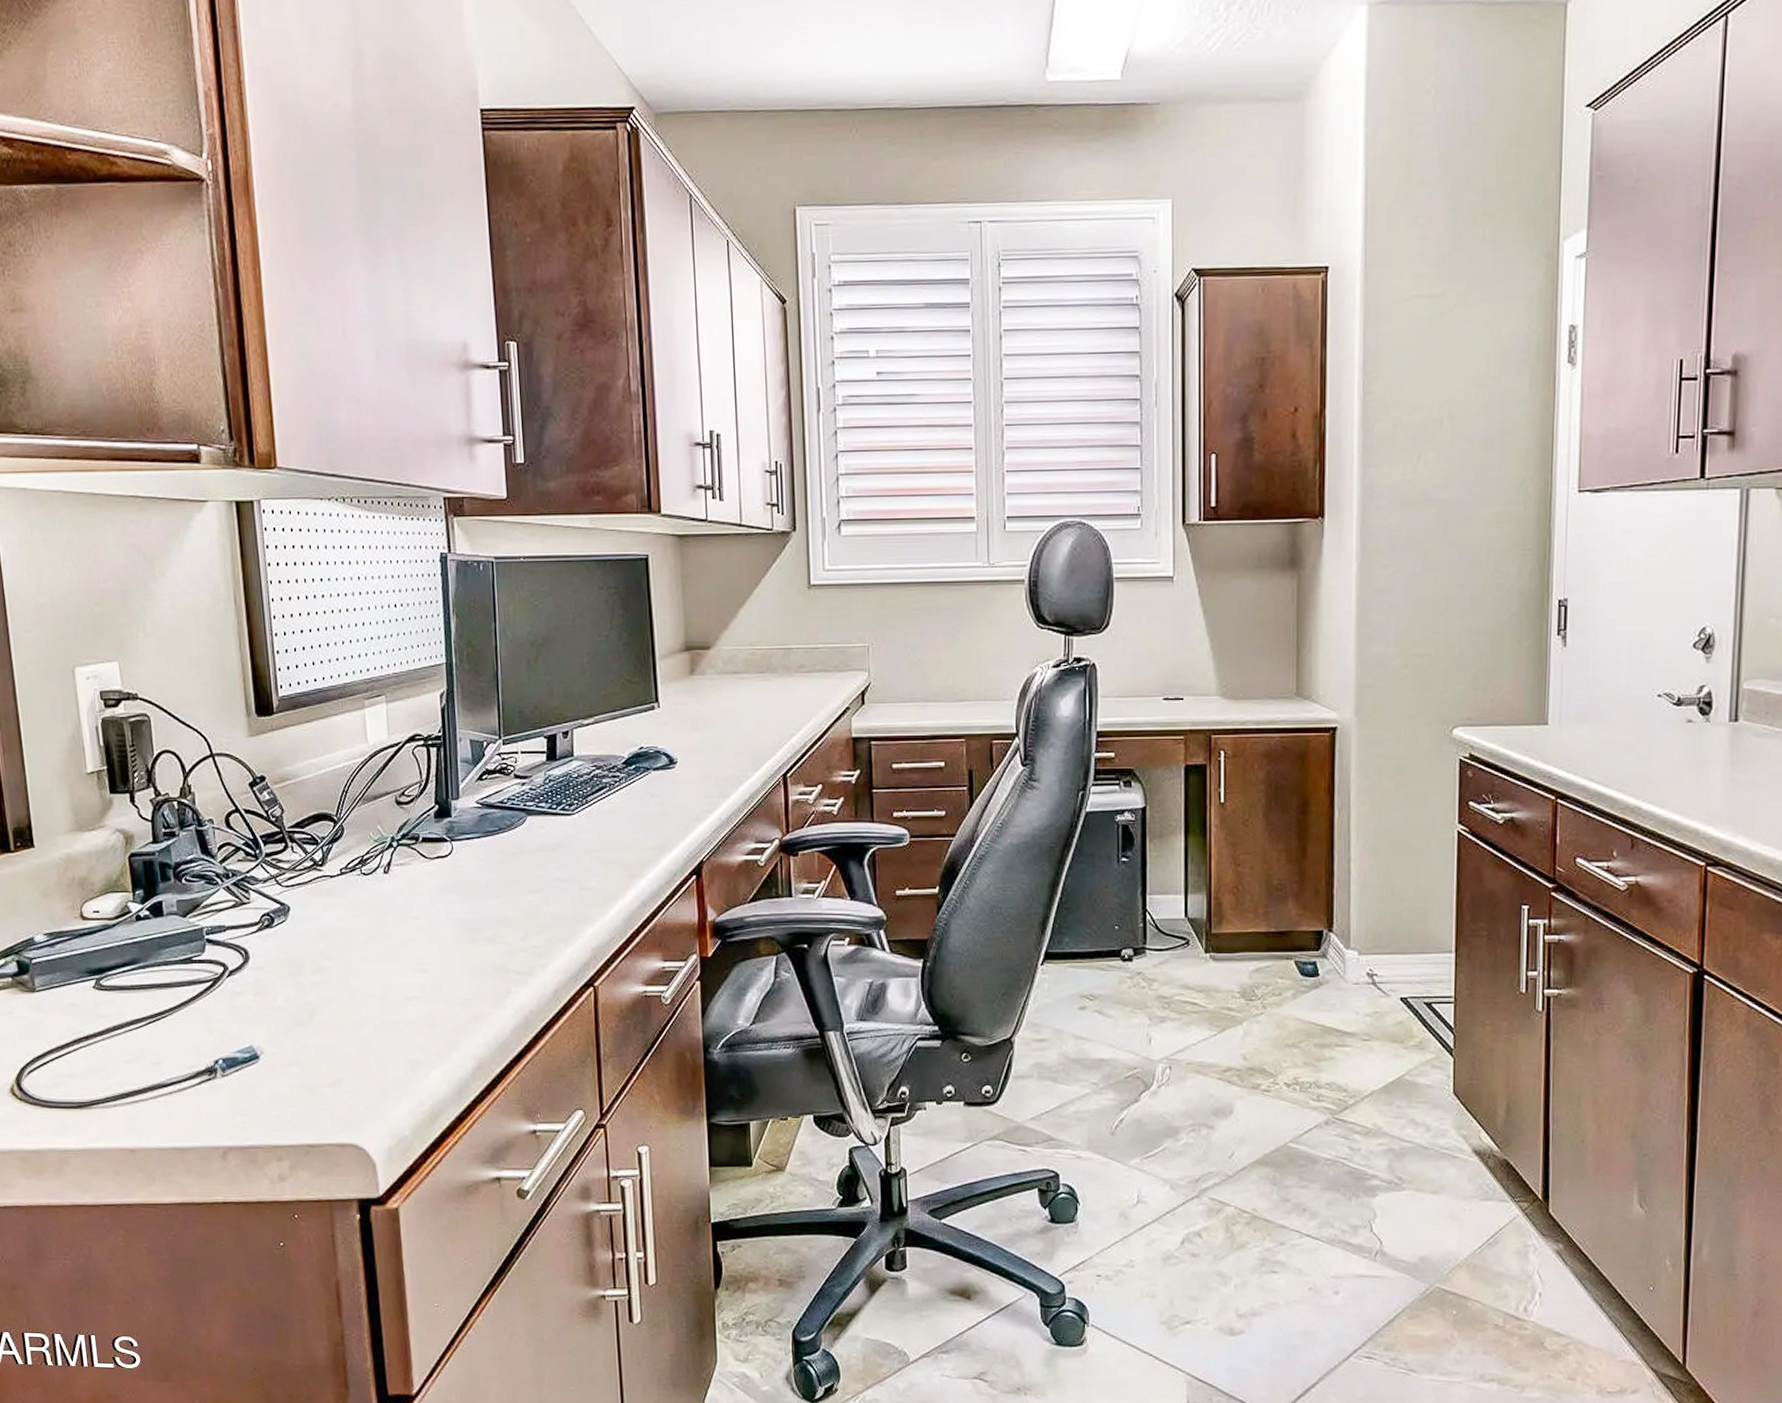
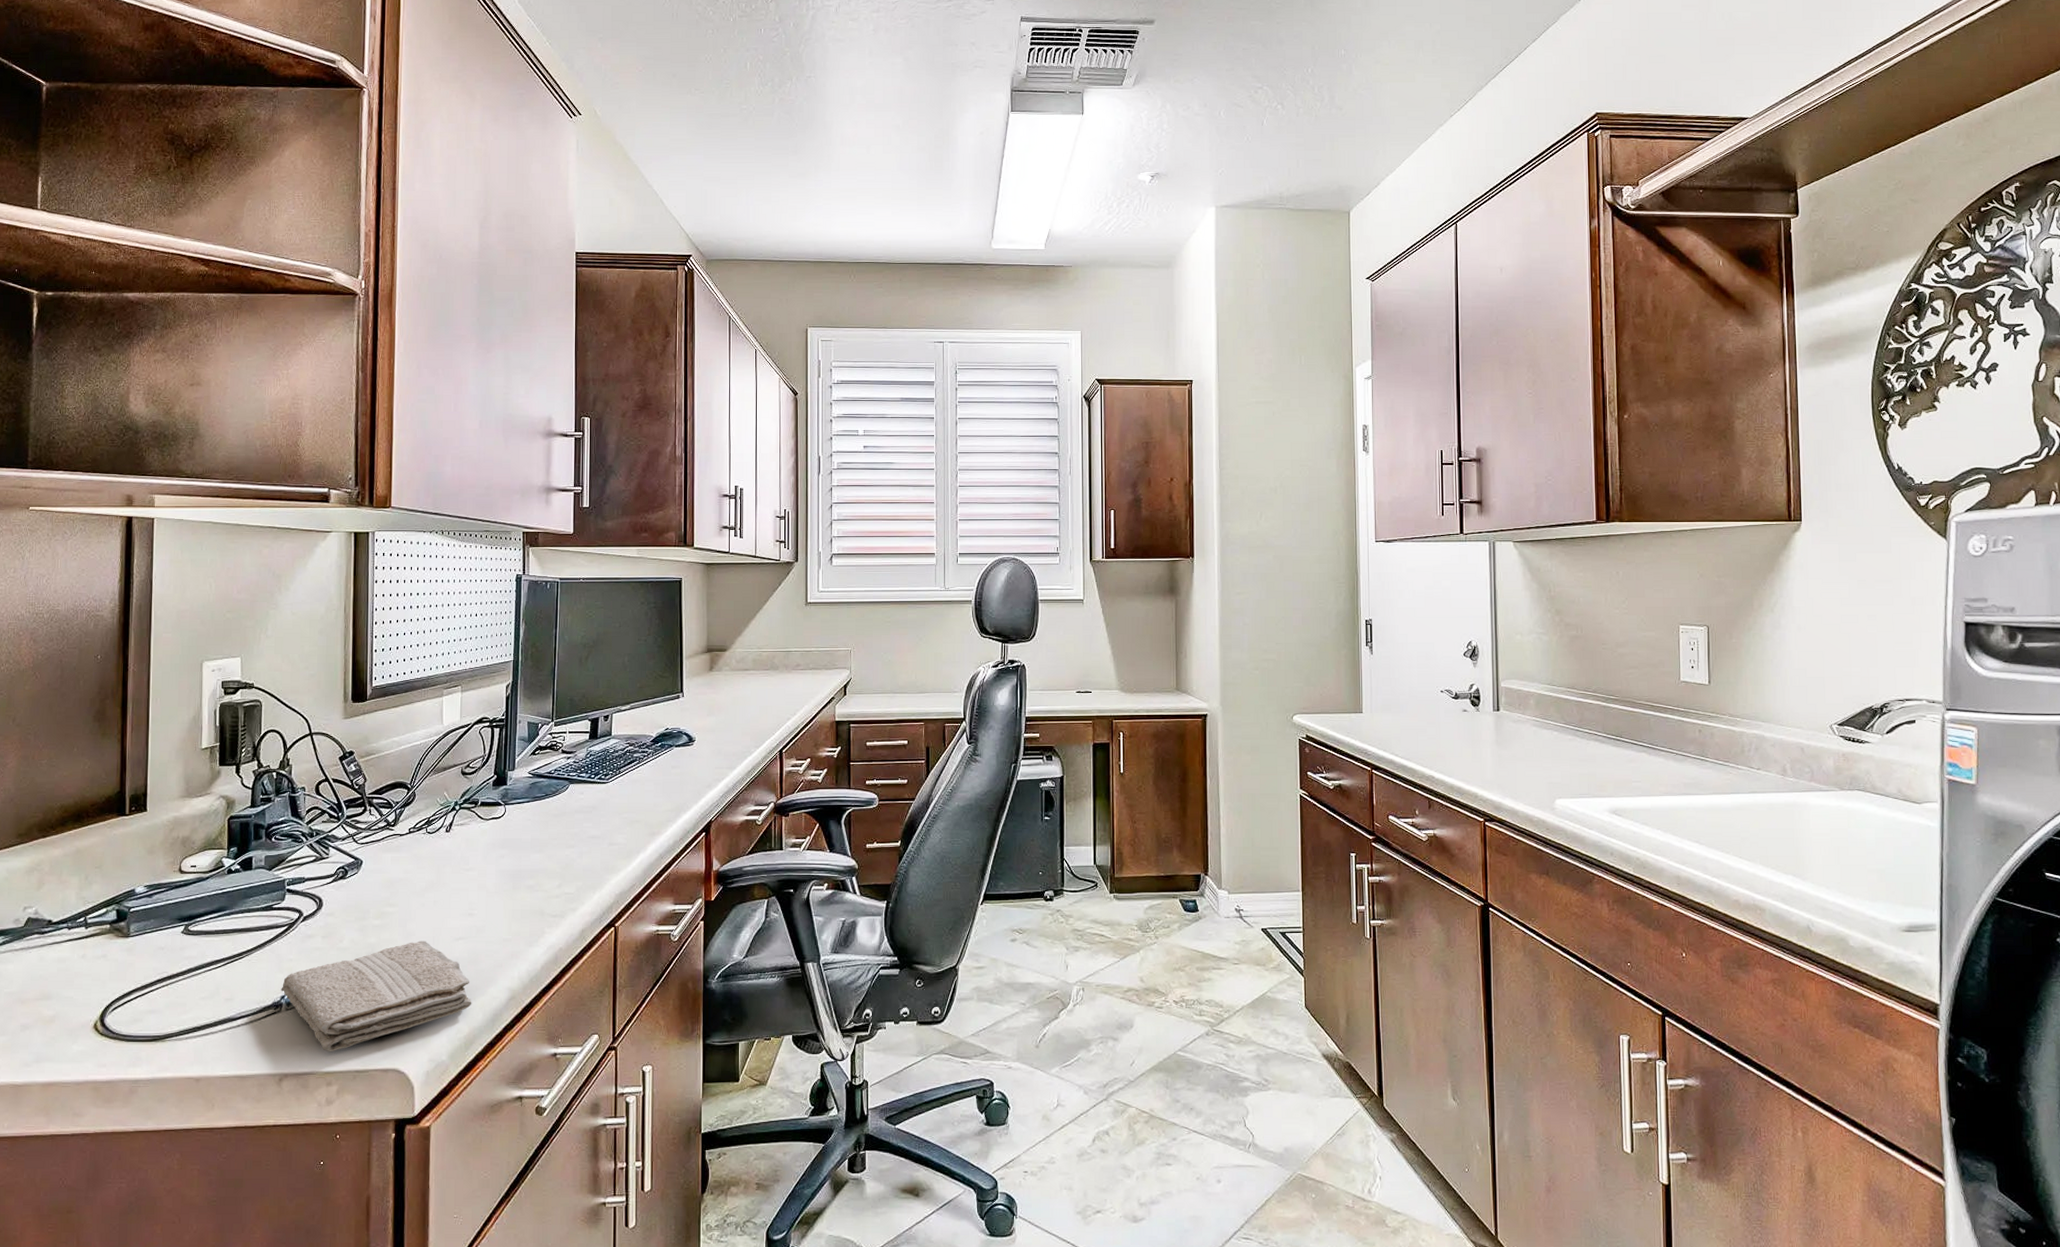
washcloth: none [213,1000,433,1124] -> present [281,941,472,1052]

